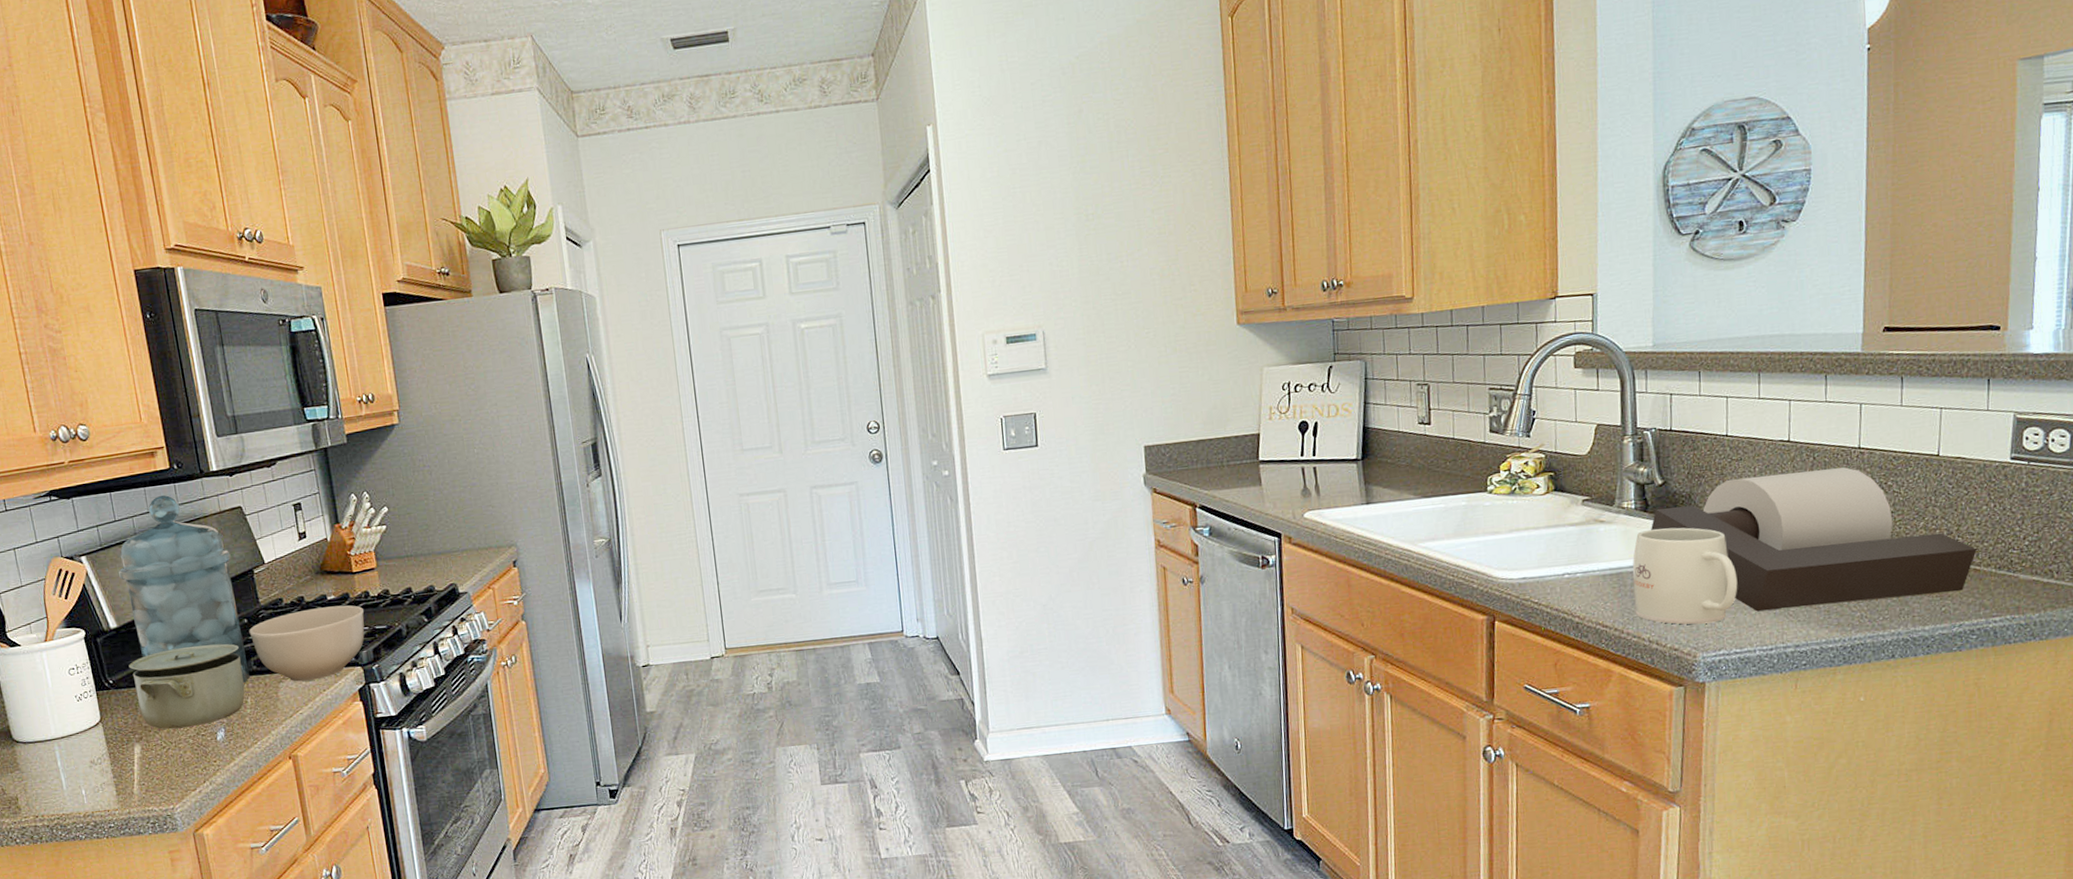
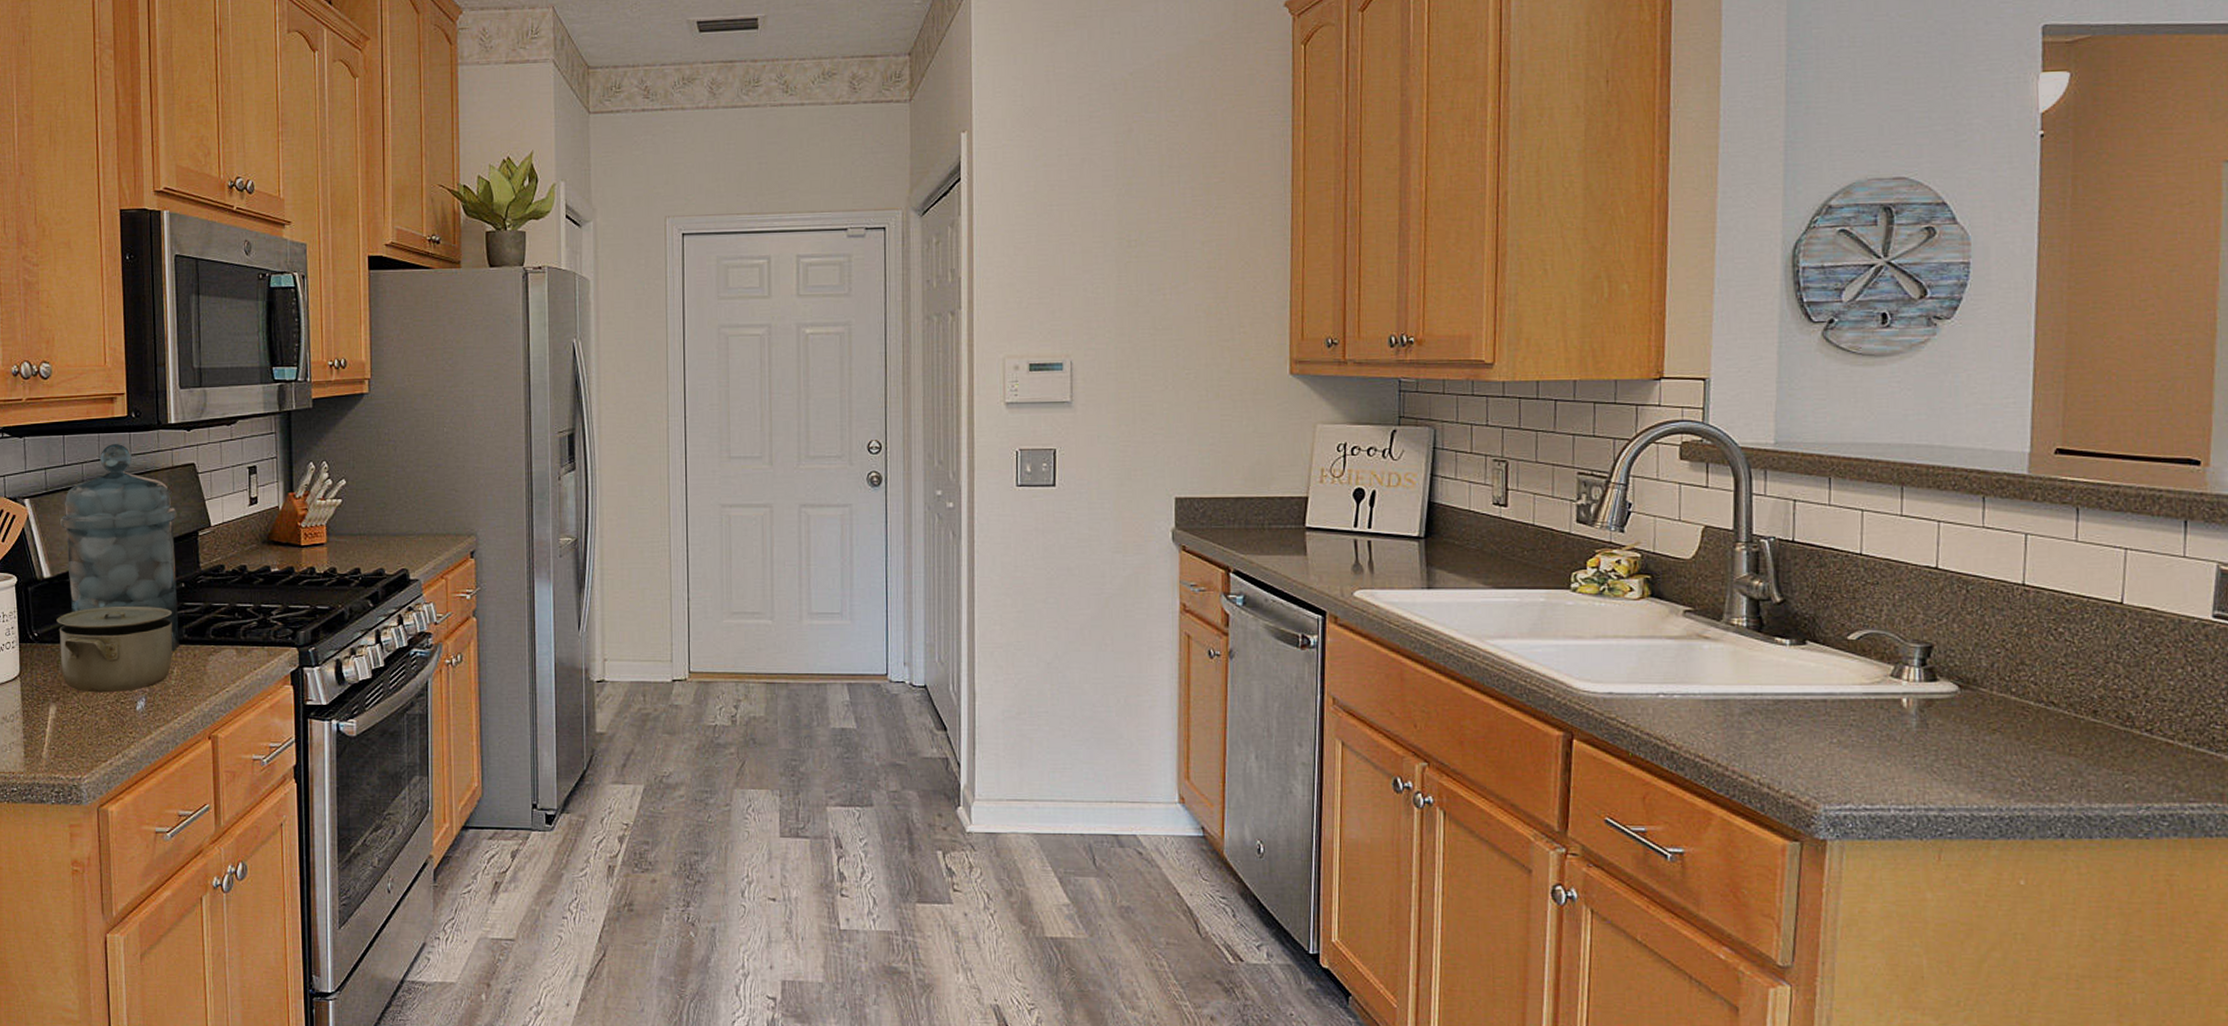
bowl: present [249,605,365,682] -> none [185,579,308,657]
mug: present [1632,527,1738,625] -> none [1741,652,1870,770]
paper towel holder: present [1651,467,1977,612] -> none [1765,604,2169,767]

